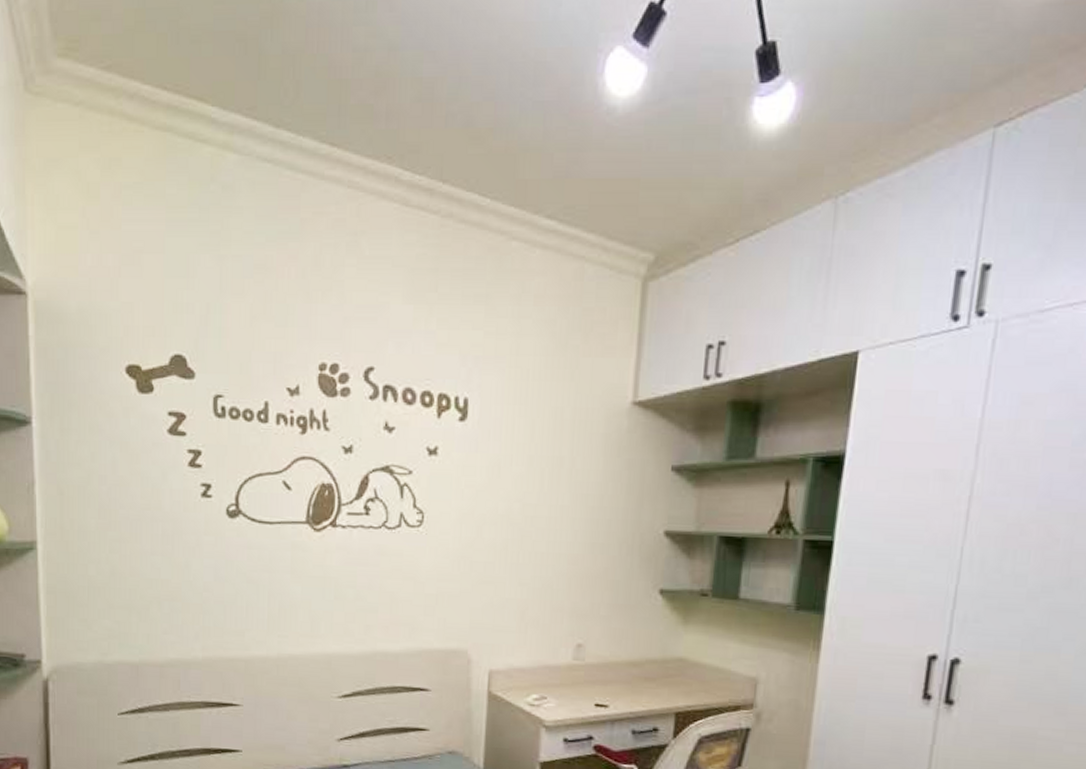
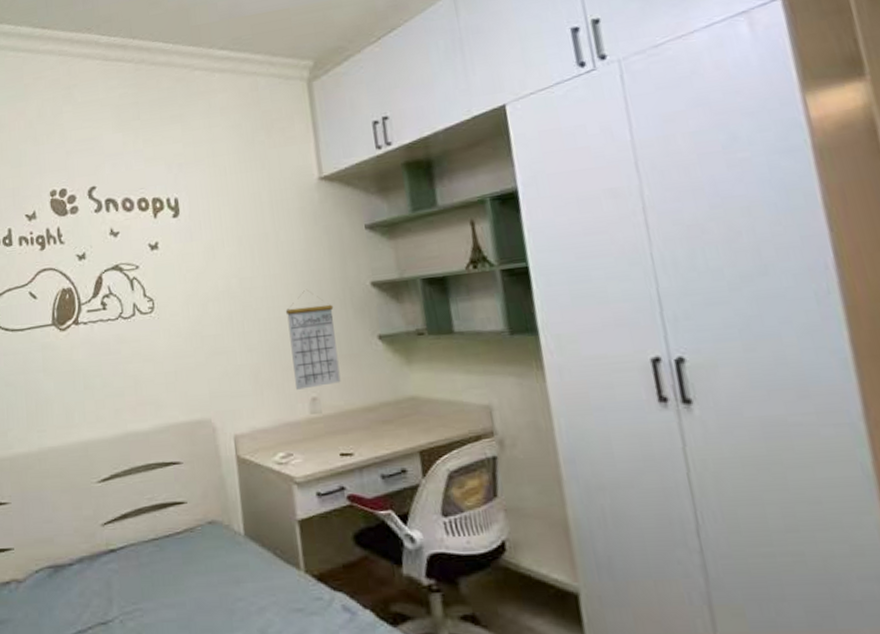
calendar: none [563,527,619,634] -> present [285,289,341,390]

